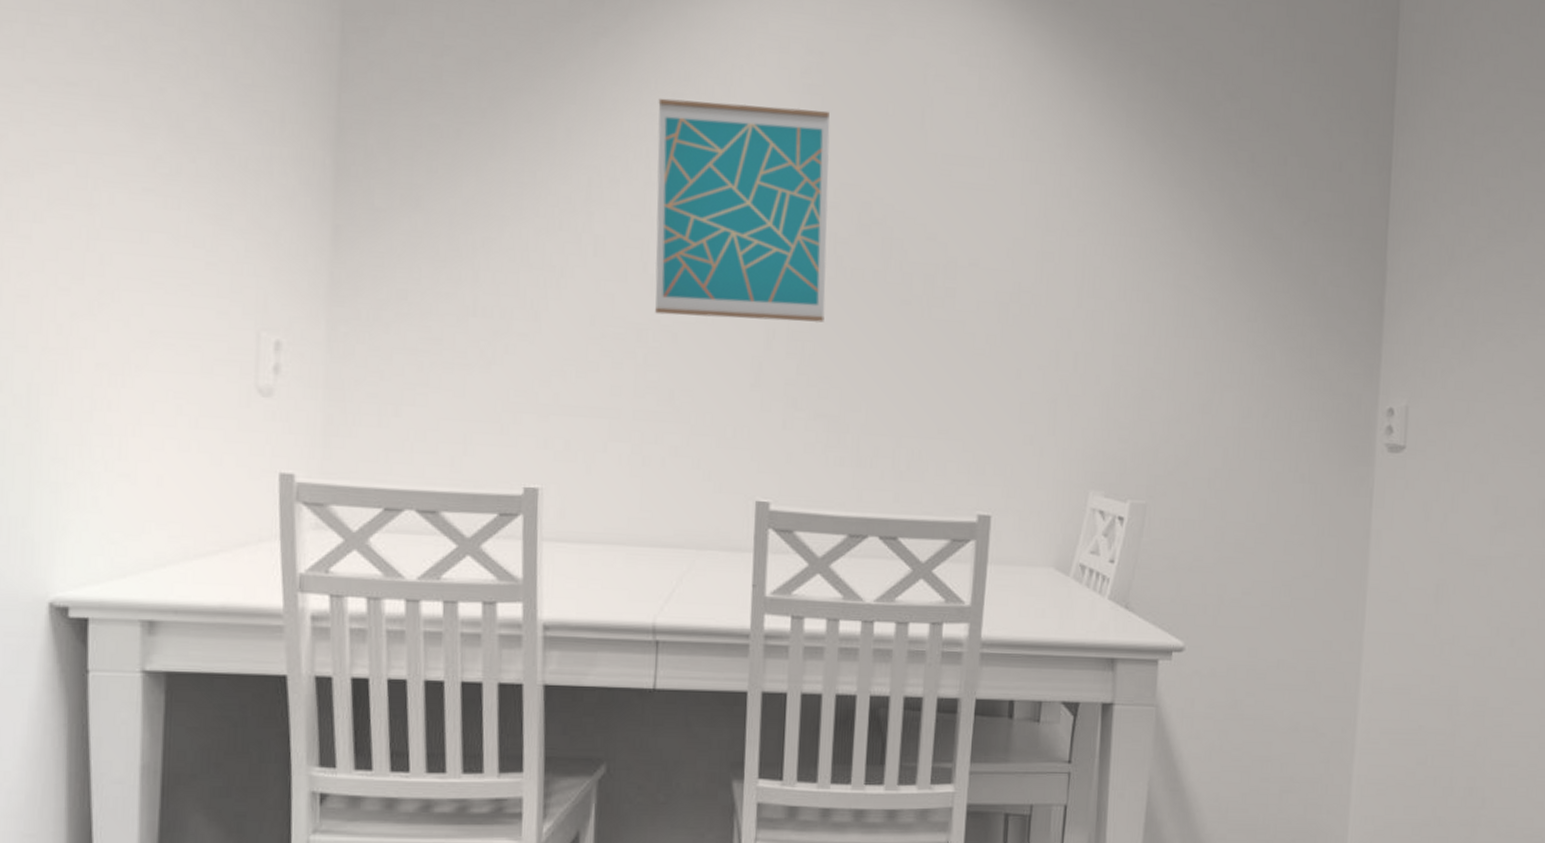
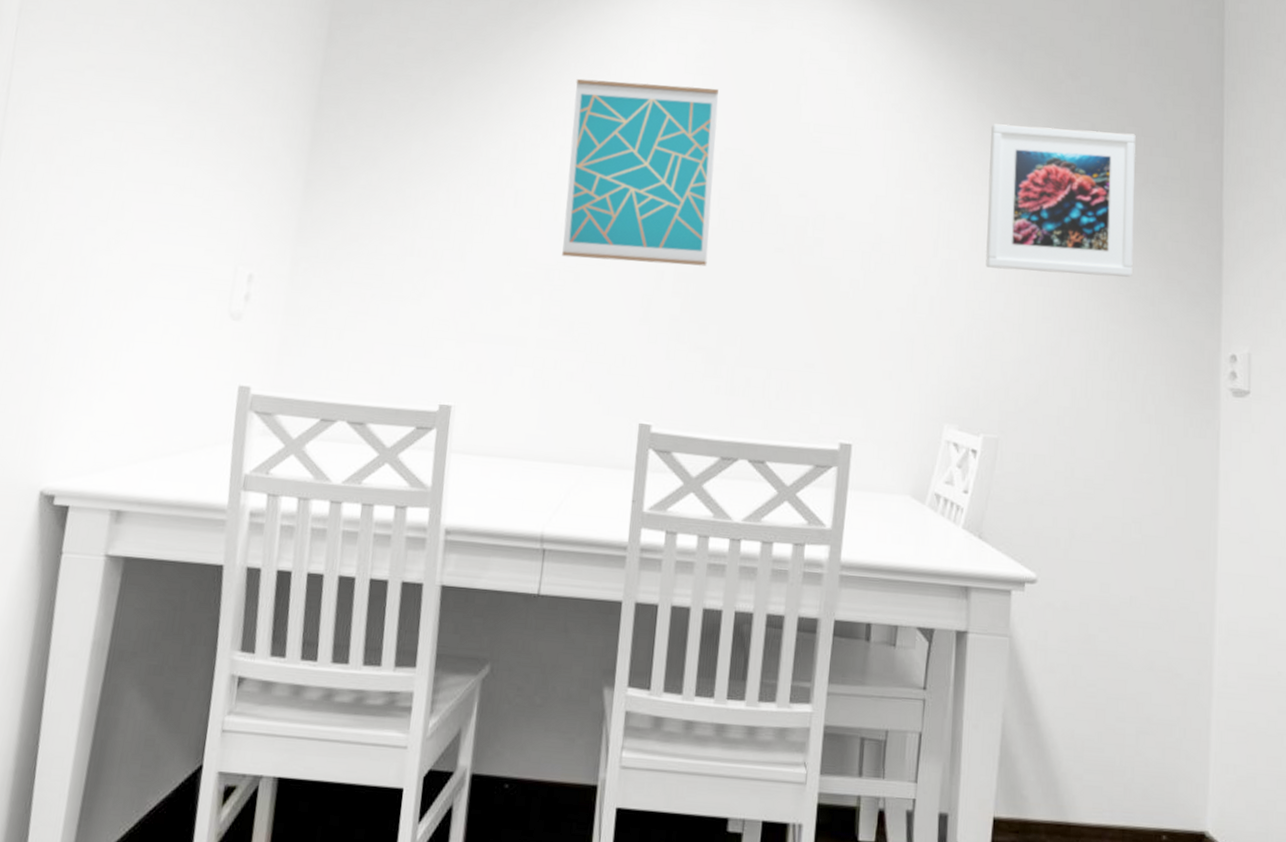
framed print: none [1134,153,1298,327] -> present [985,124,1136,277]

